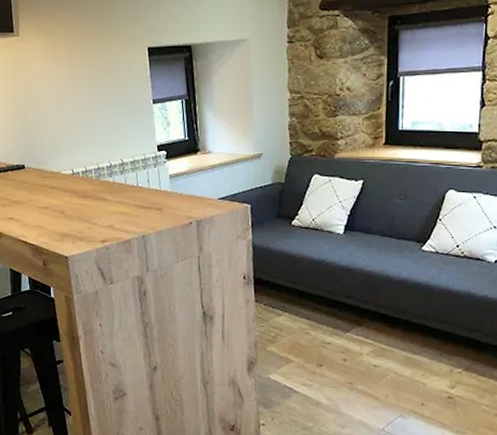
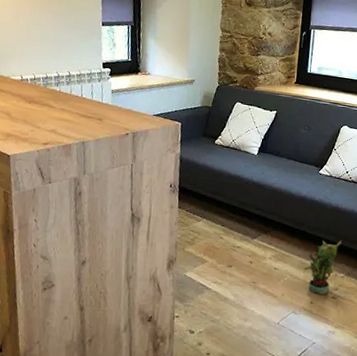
potted plant: none [409,328,457,394] -> present [302,240,342,295]

